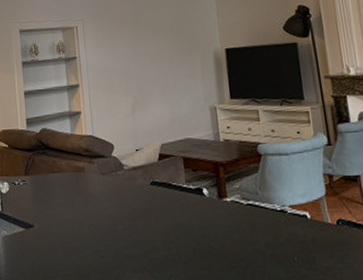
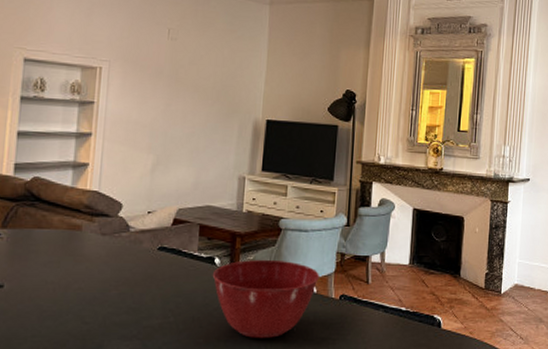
mixing bowl: none [203,186,311,268] -> present [212,259,320,338]

